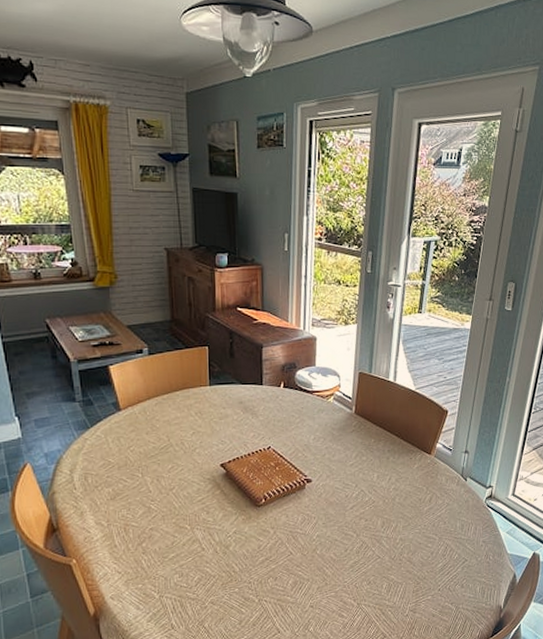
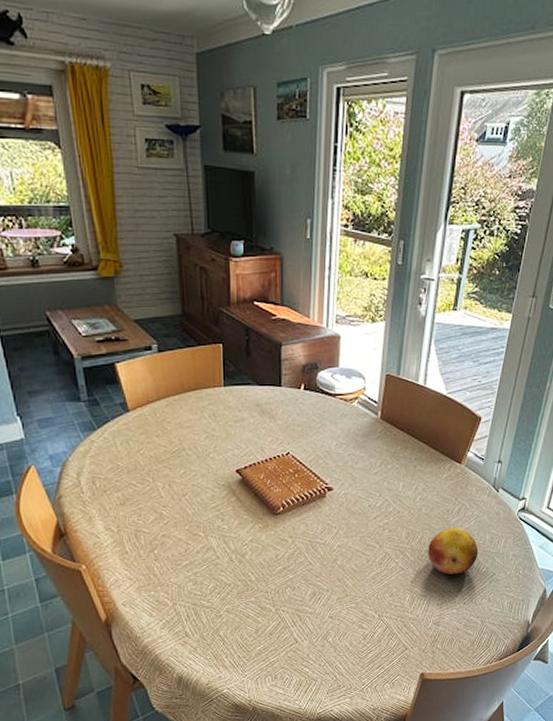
fruit: none [402,515,450,562] -> present [428,527,478,575]

